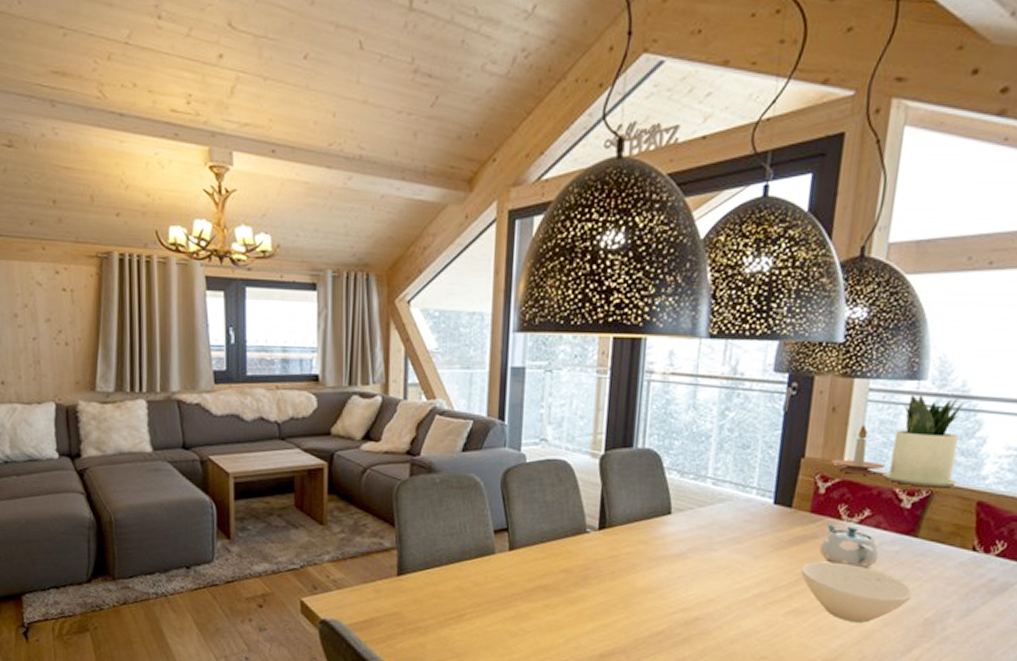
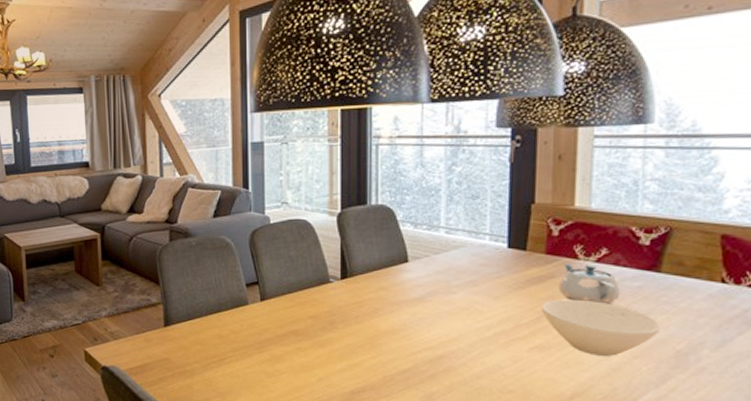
candle holder: present [831,425,885,475] -> none [562,169,618,216]
planter: present [882,394,965,488] -> none [616,135,699,224]

